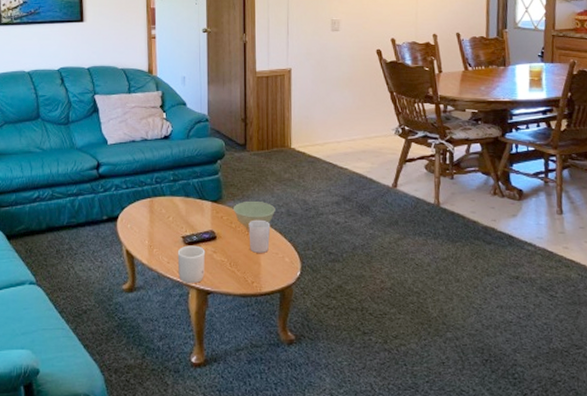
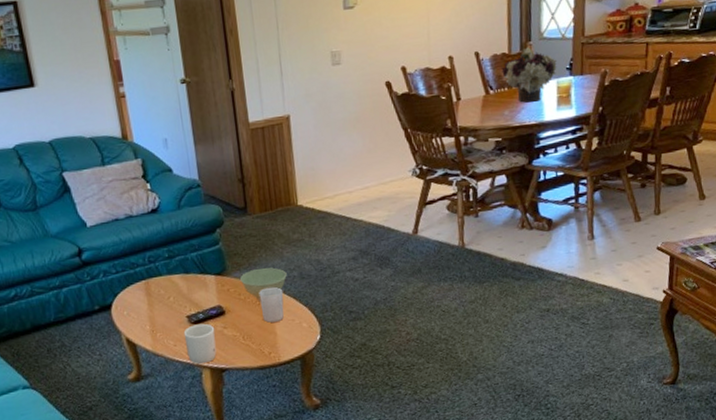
flower arrangement: none [479,34,530,81] -> present [501,47,557,103]

